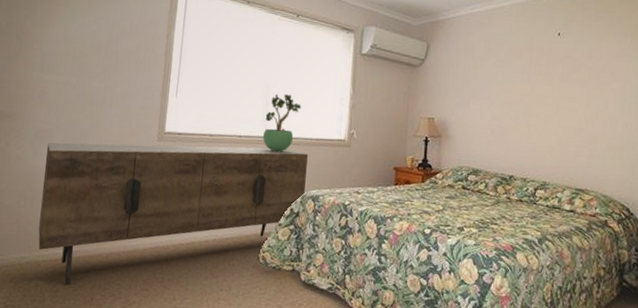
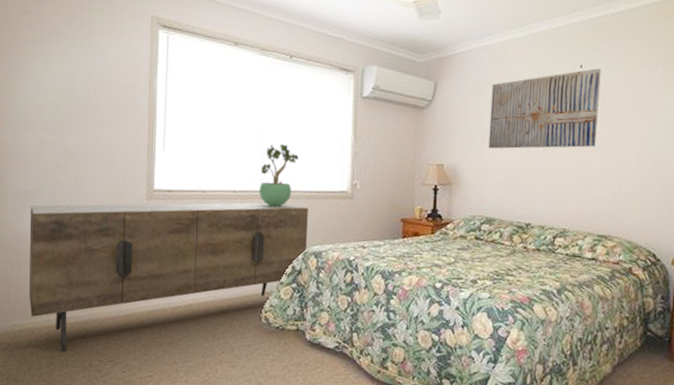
wall art: none [475,36,577,107] -> present [488,68,601,149]

